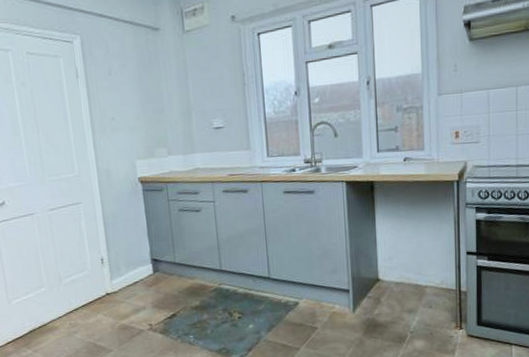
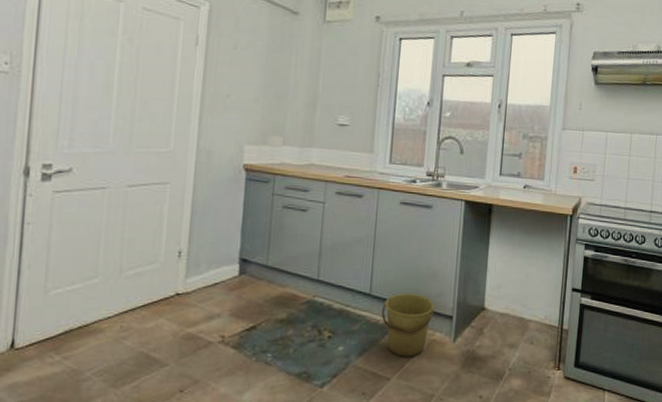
bucket: none [282,272,331,329] -> present [381,293,435,357]

